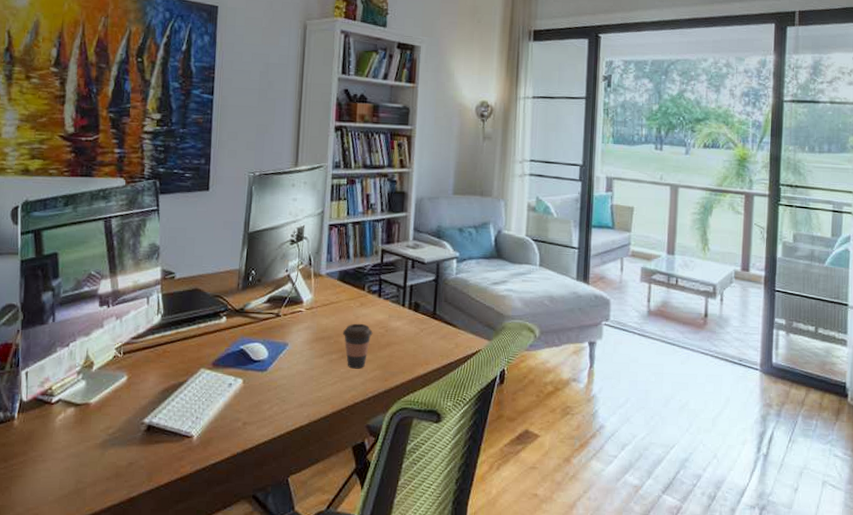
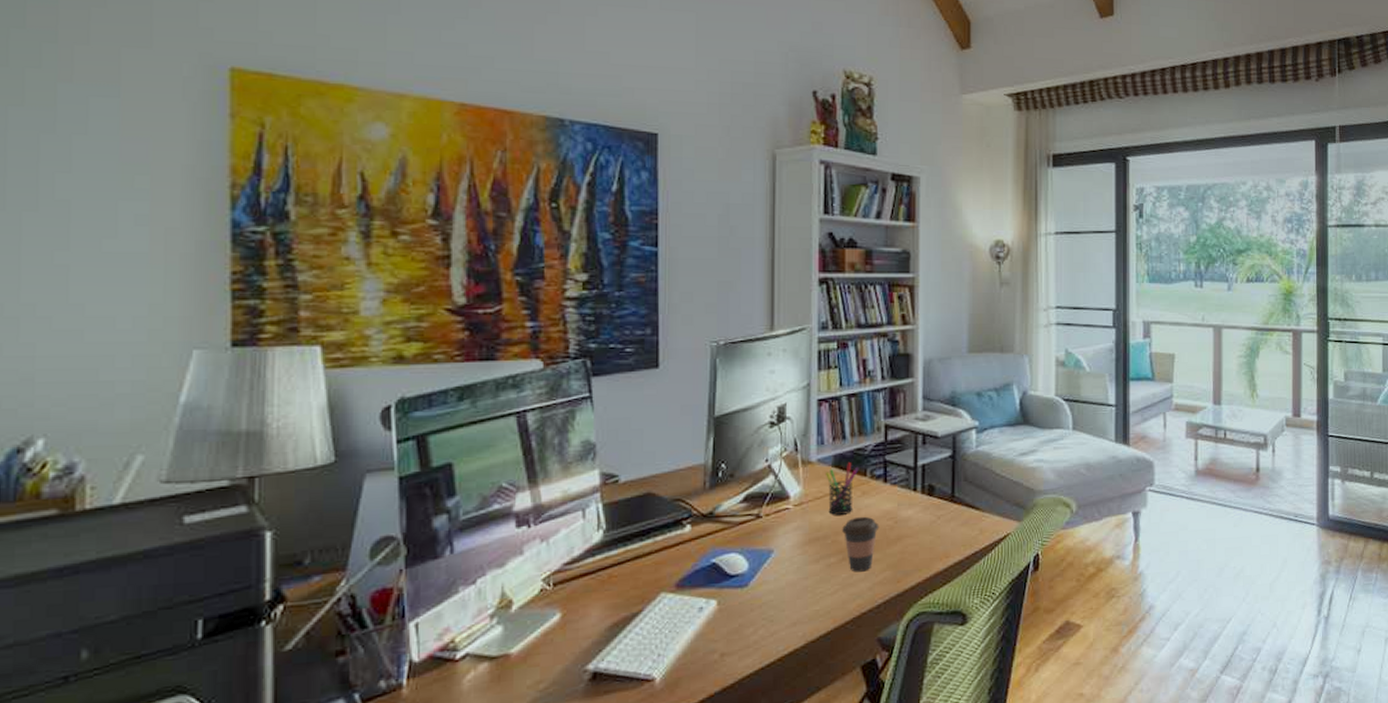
pen holder: none [332,278,359,320] -> present [826,463,859,515]

